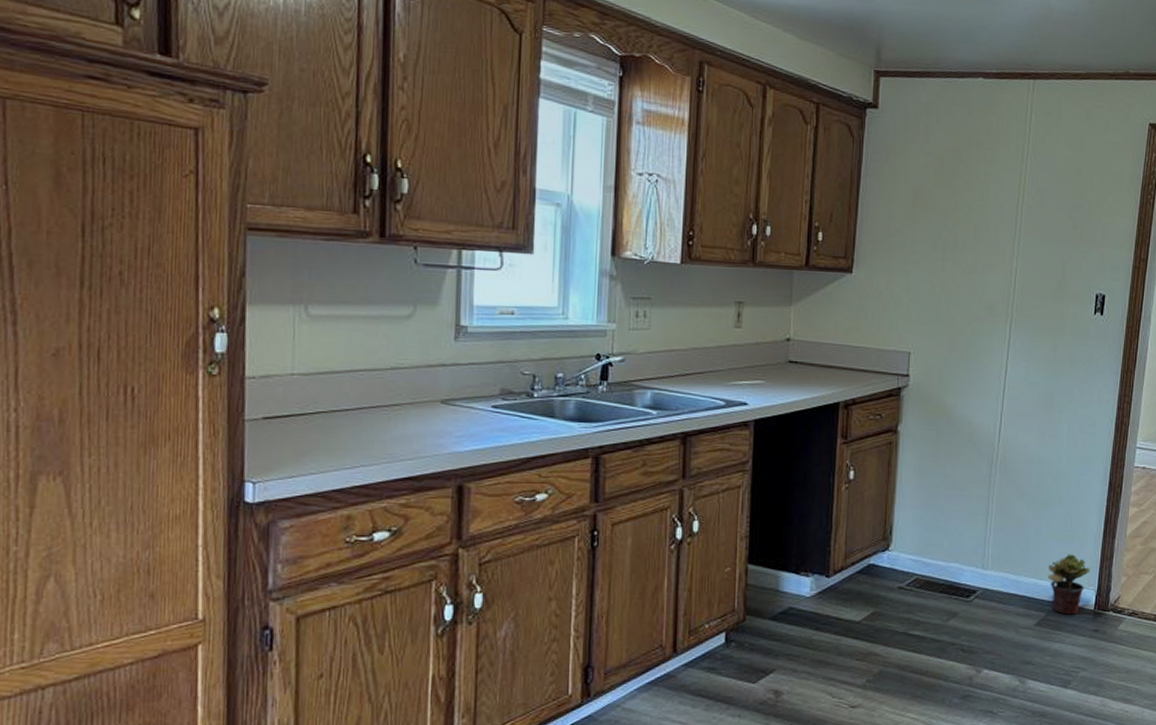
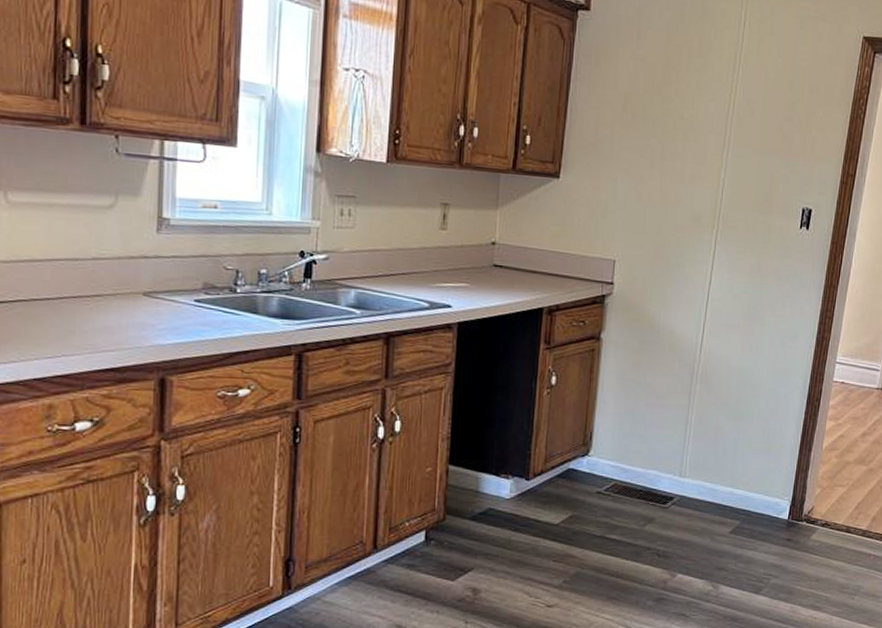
potted plant: present [1047,553,1090,615] -> none [743,463,786,524]

